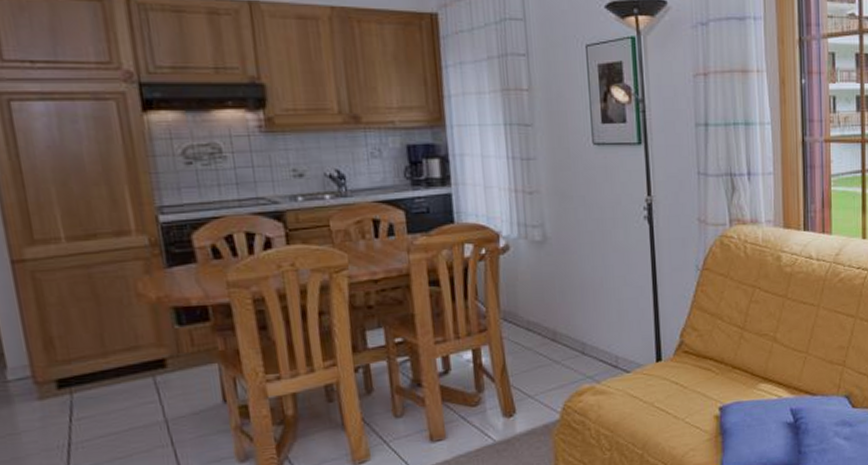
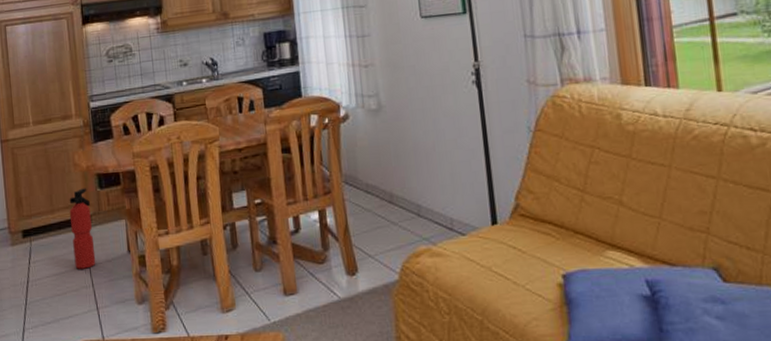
fire extinguisher: none [131,324,176,426] -> present [69,188,96,269]

